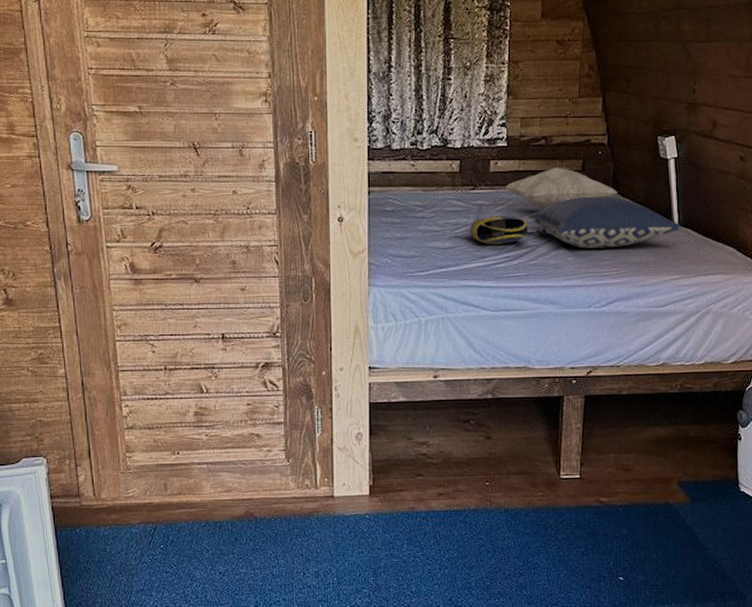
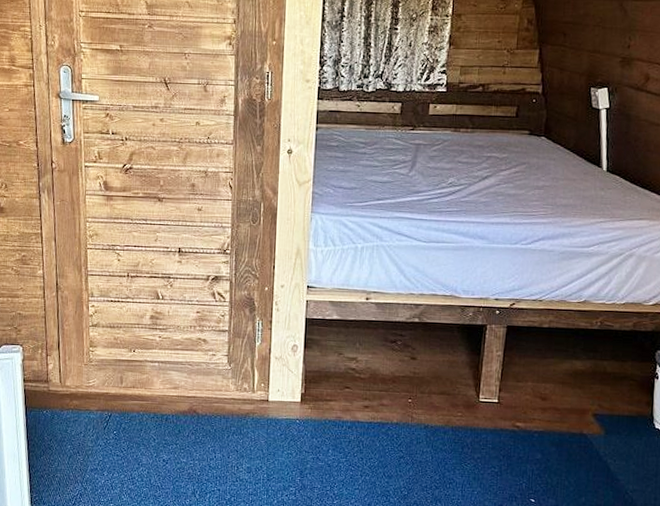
tote bag: present [470,216,528,244] -> none [407,155,462,181]
decorative pillow: present [505,167,618,209] -> none [443,112,549,151]
pillow: present [527,196,682,248] -> none [461,140,610,190]

